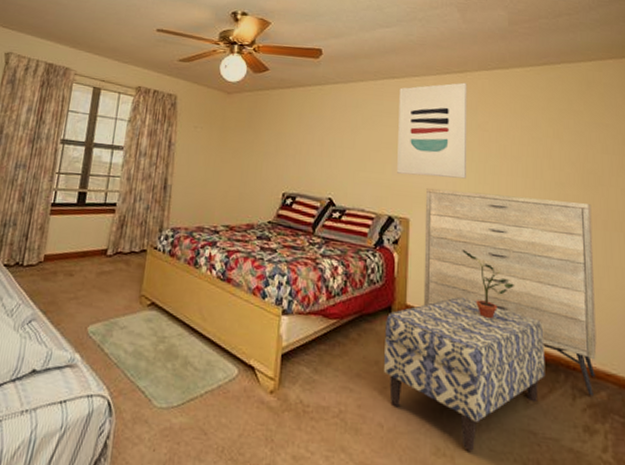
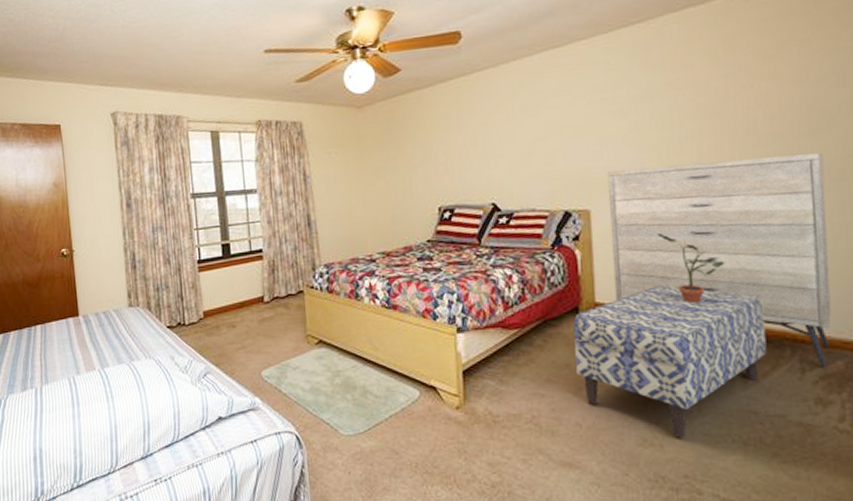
wall art: present [397,82,467,179] -> none [563,33,657,161]

